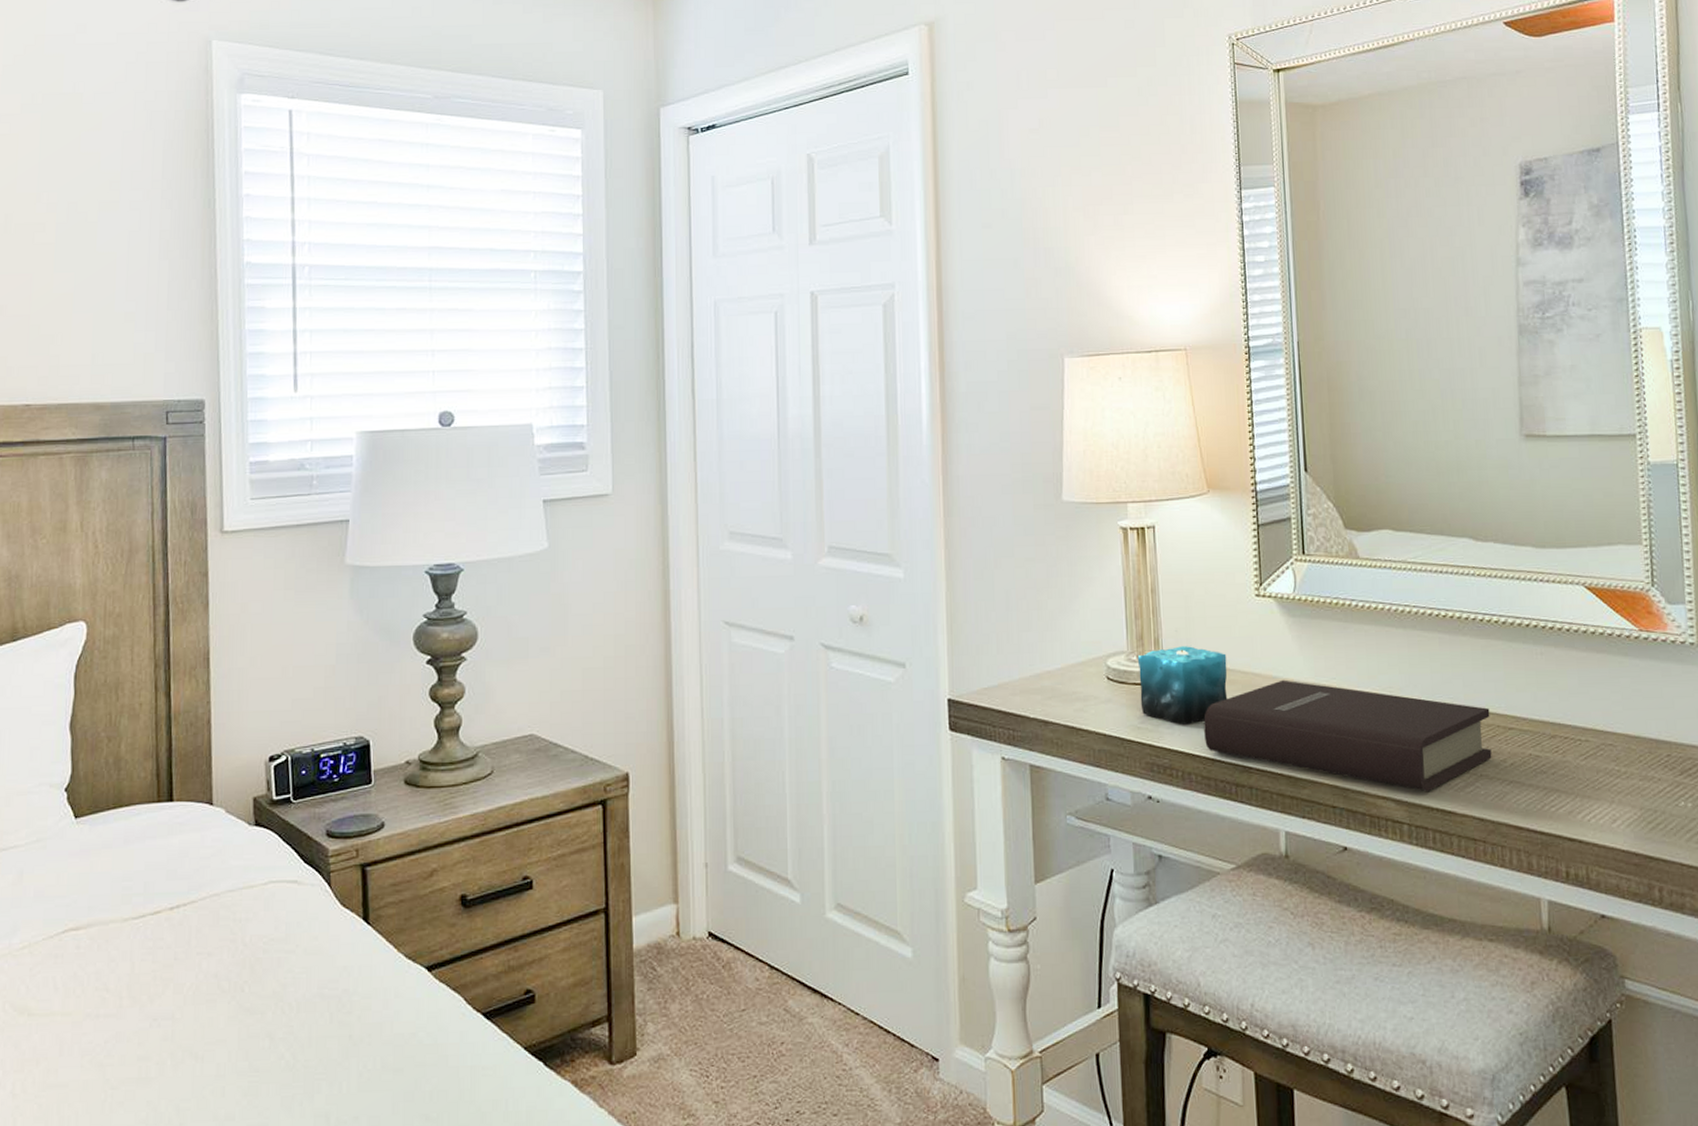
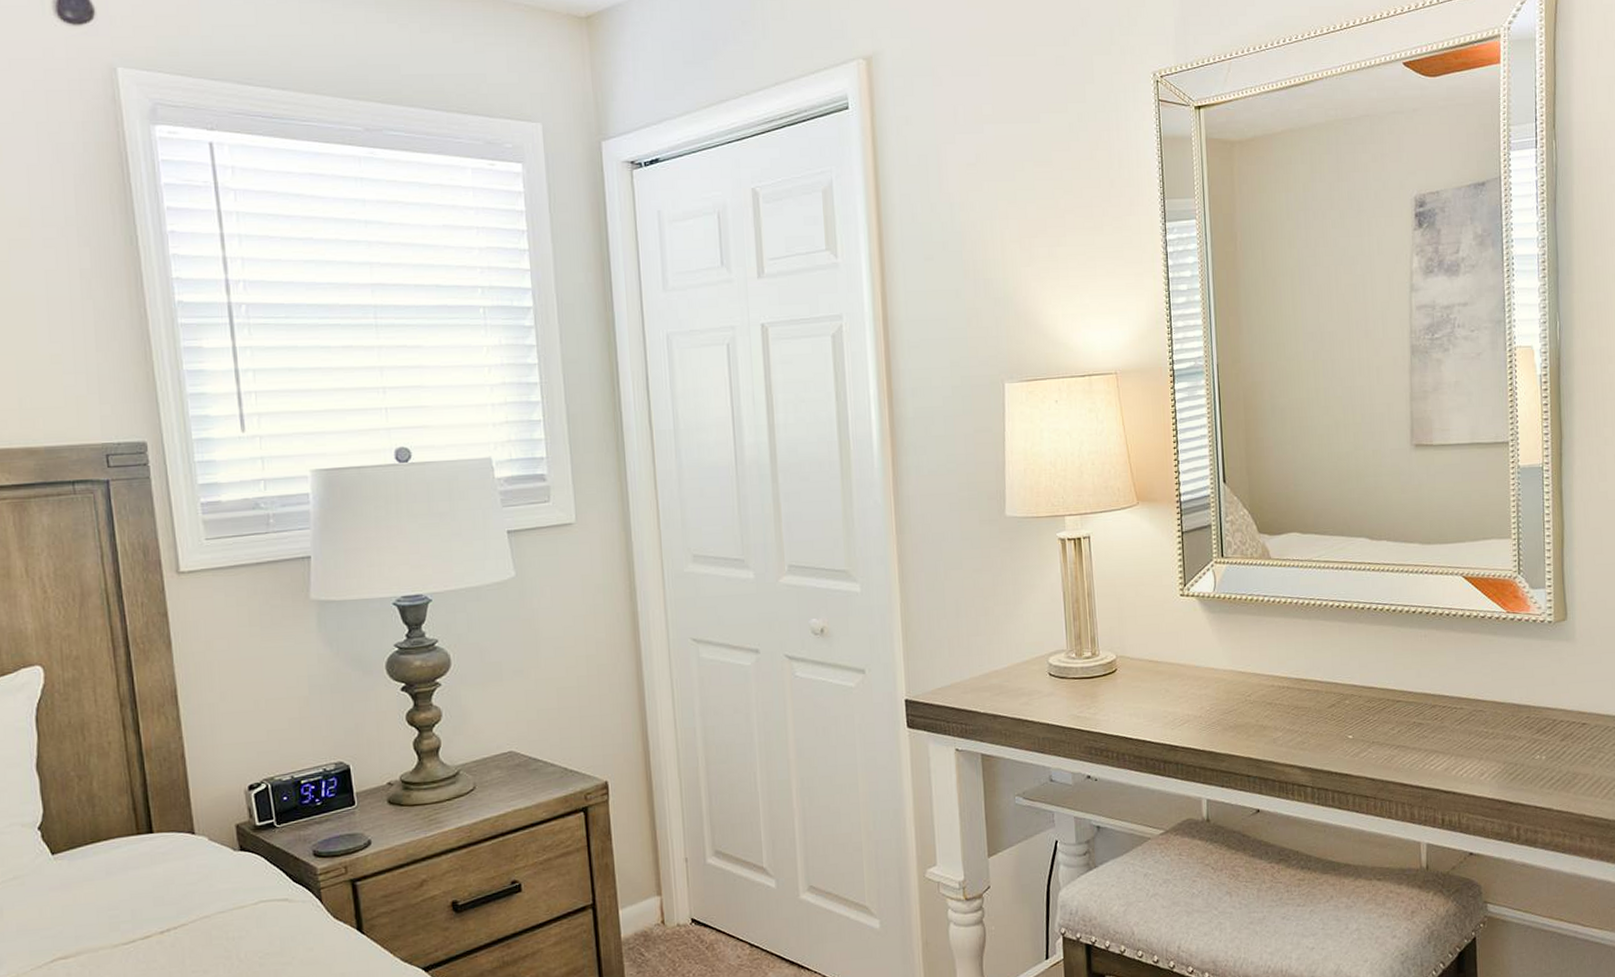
candle: present [1137,630,1228,725] -> none [1076,629,1156,712]
book: present [1204,679,1492,791] -> none [1135,668,1382,758]

